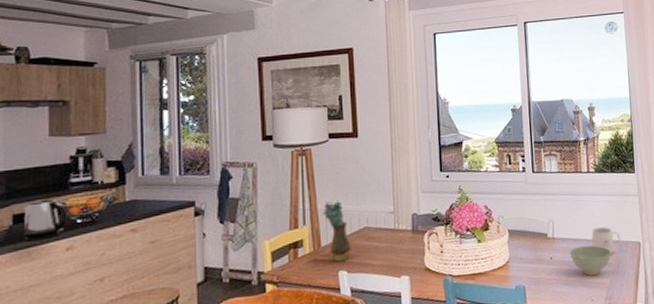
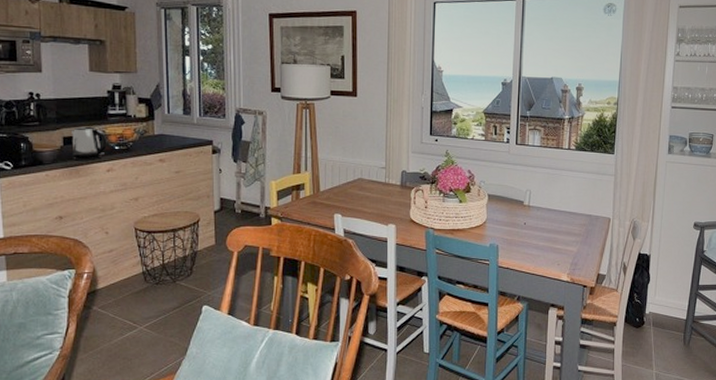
vase: present [323,200,351,262] -> none [323,151,346,206]
bowl: present [569,245,612,277] -> none [542,215,582,244]
mug: present [591,226,621,254] -> none [565,200,593,226]

